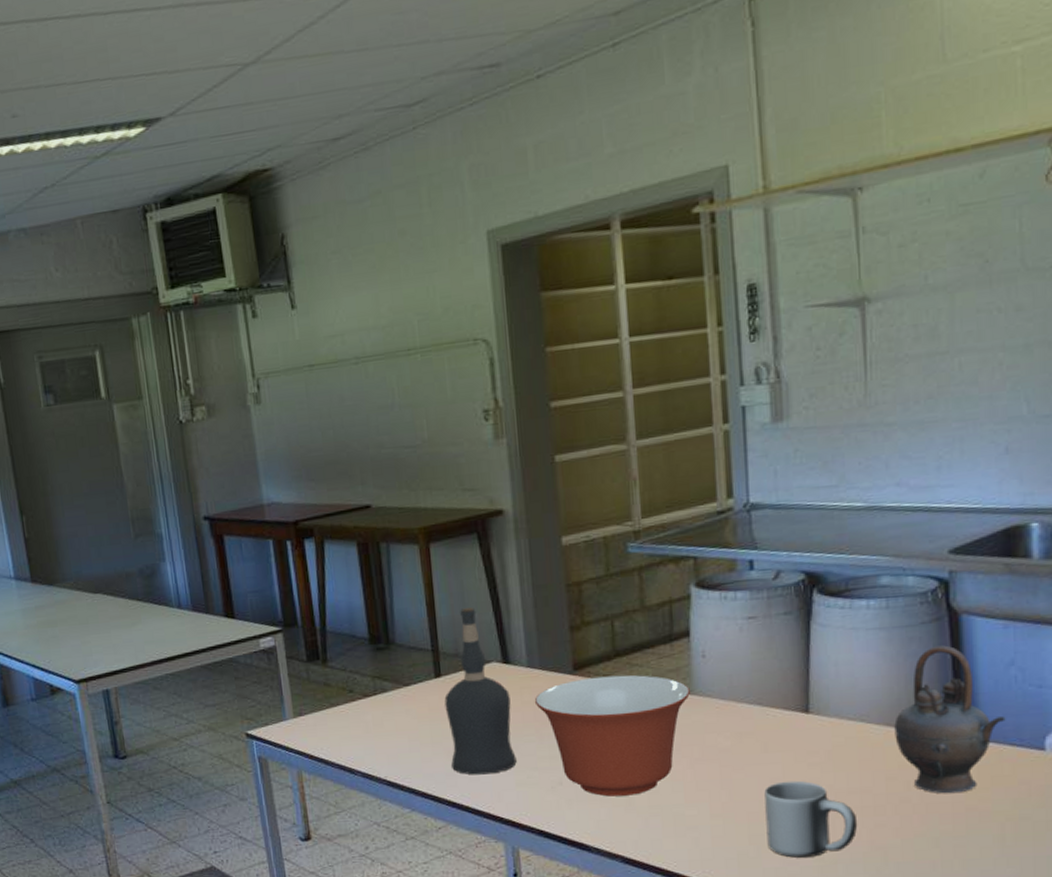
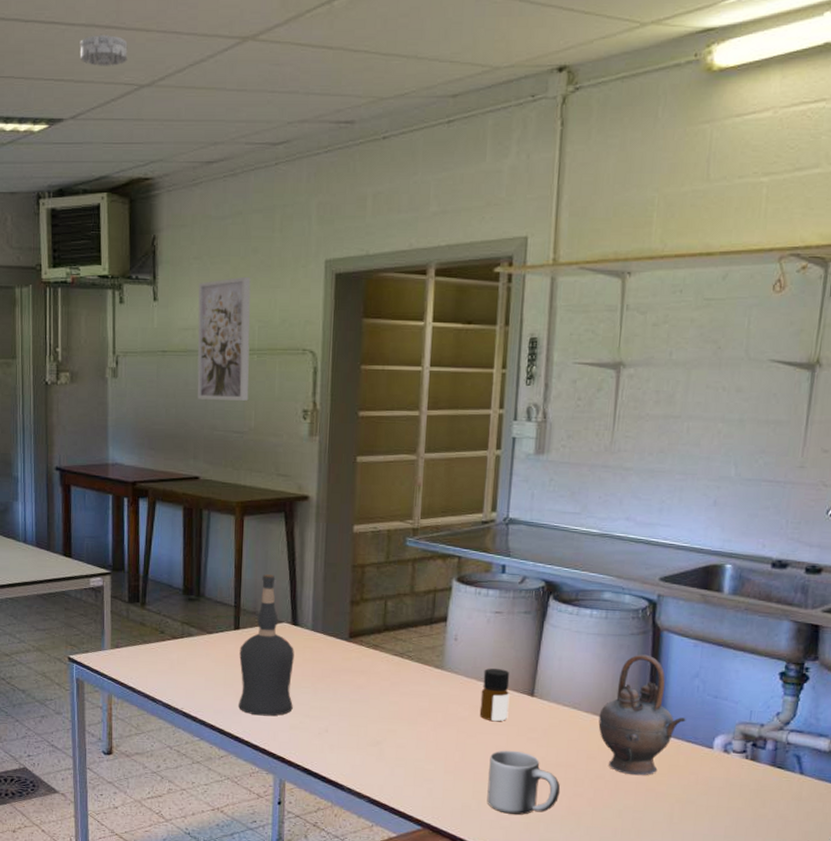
smoke detector: none [169,12,226,51] -> present [80,34,128,66]
wall art: none [342,264,417,415] -> present [197,276,251,401]
mixing bowl: present [534,675,690,797] -> none [313,645,441,748]
bottle: none [743,685,781,748] -> present [479,668,510,721]

